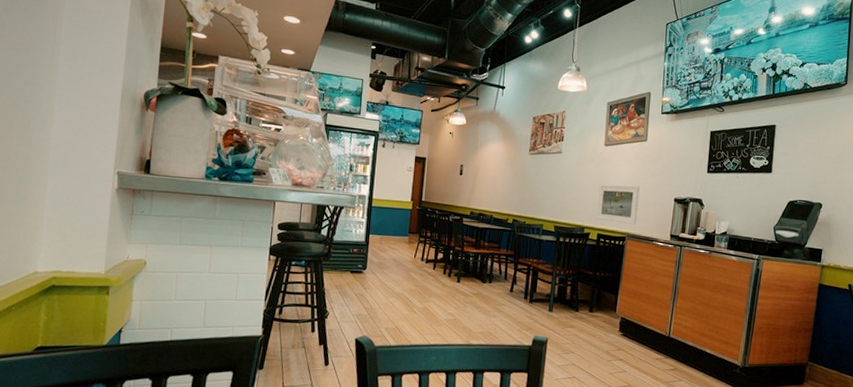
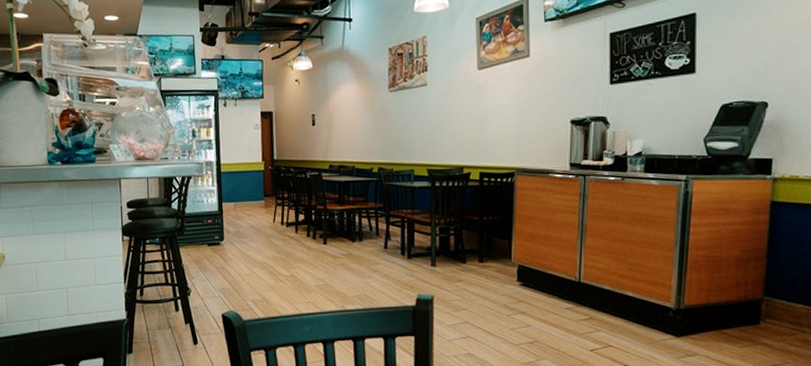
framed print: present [596,184,640,225] -> none [476,111,526,157]

